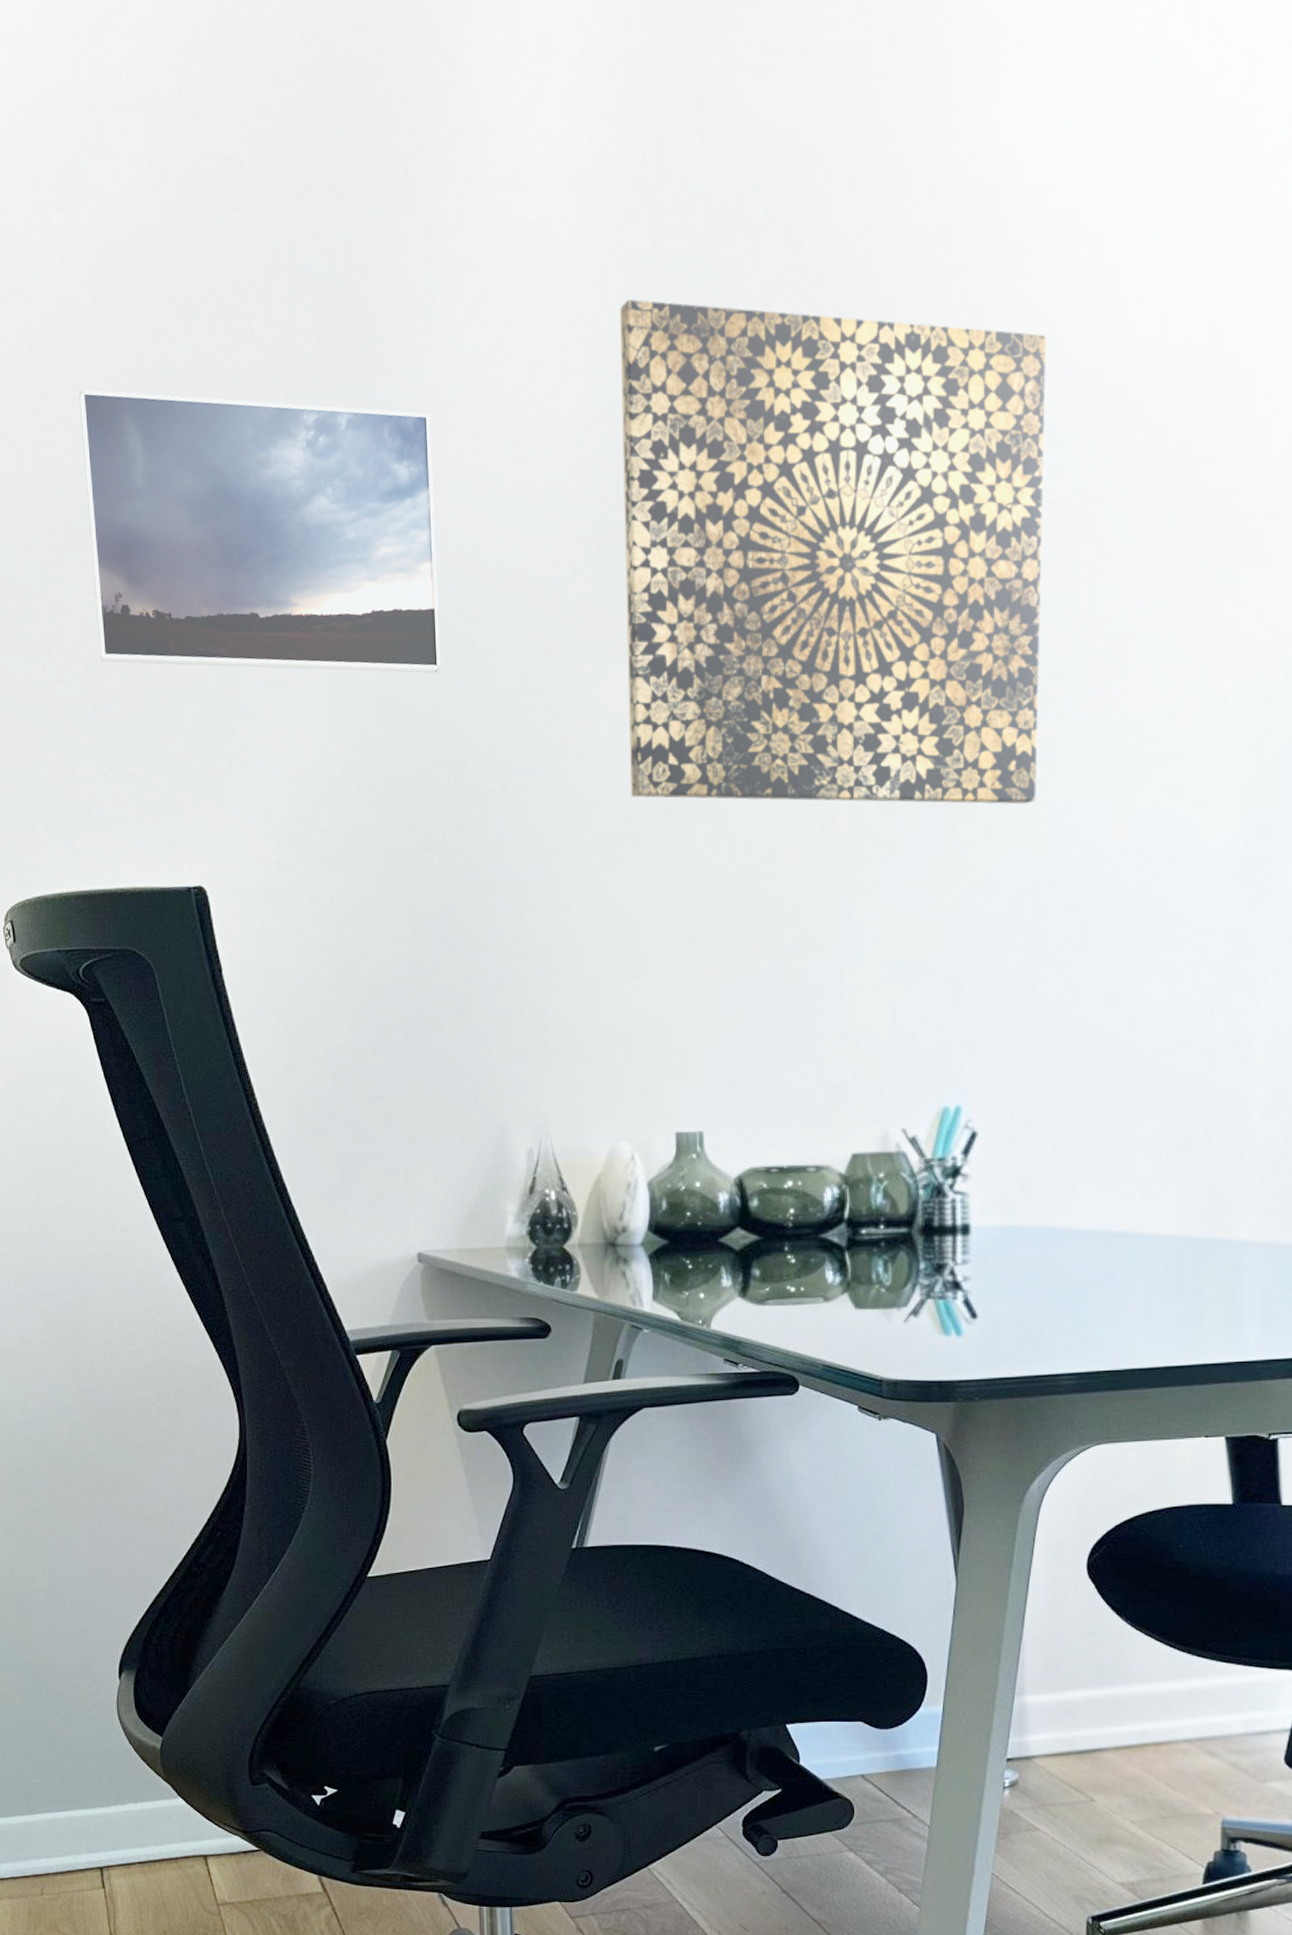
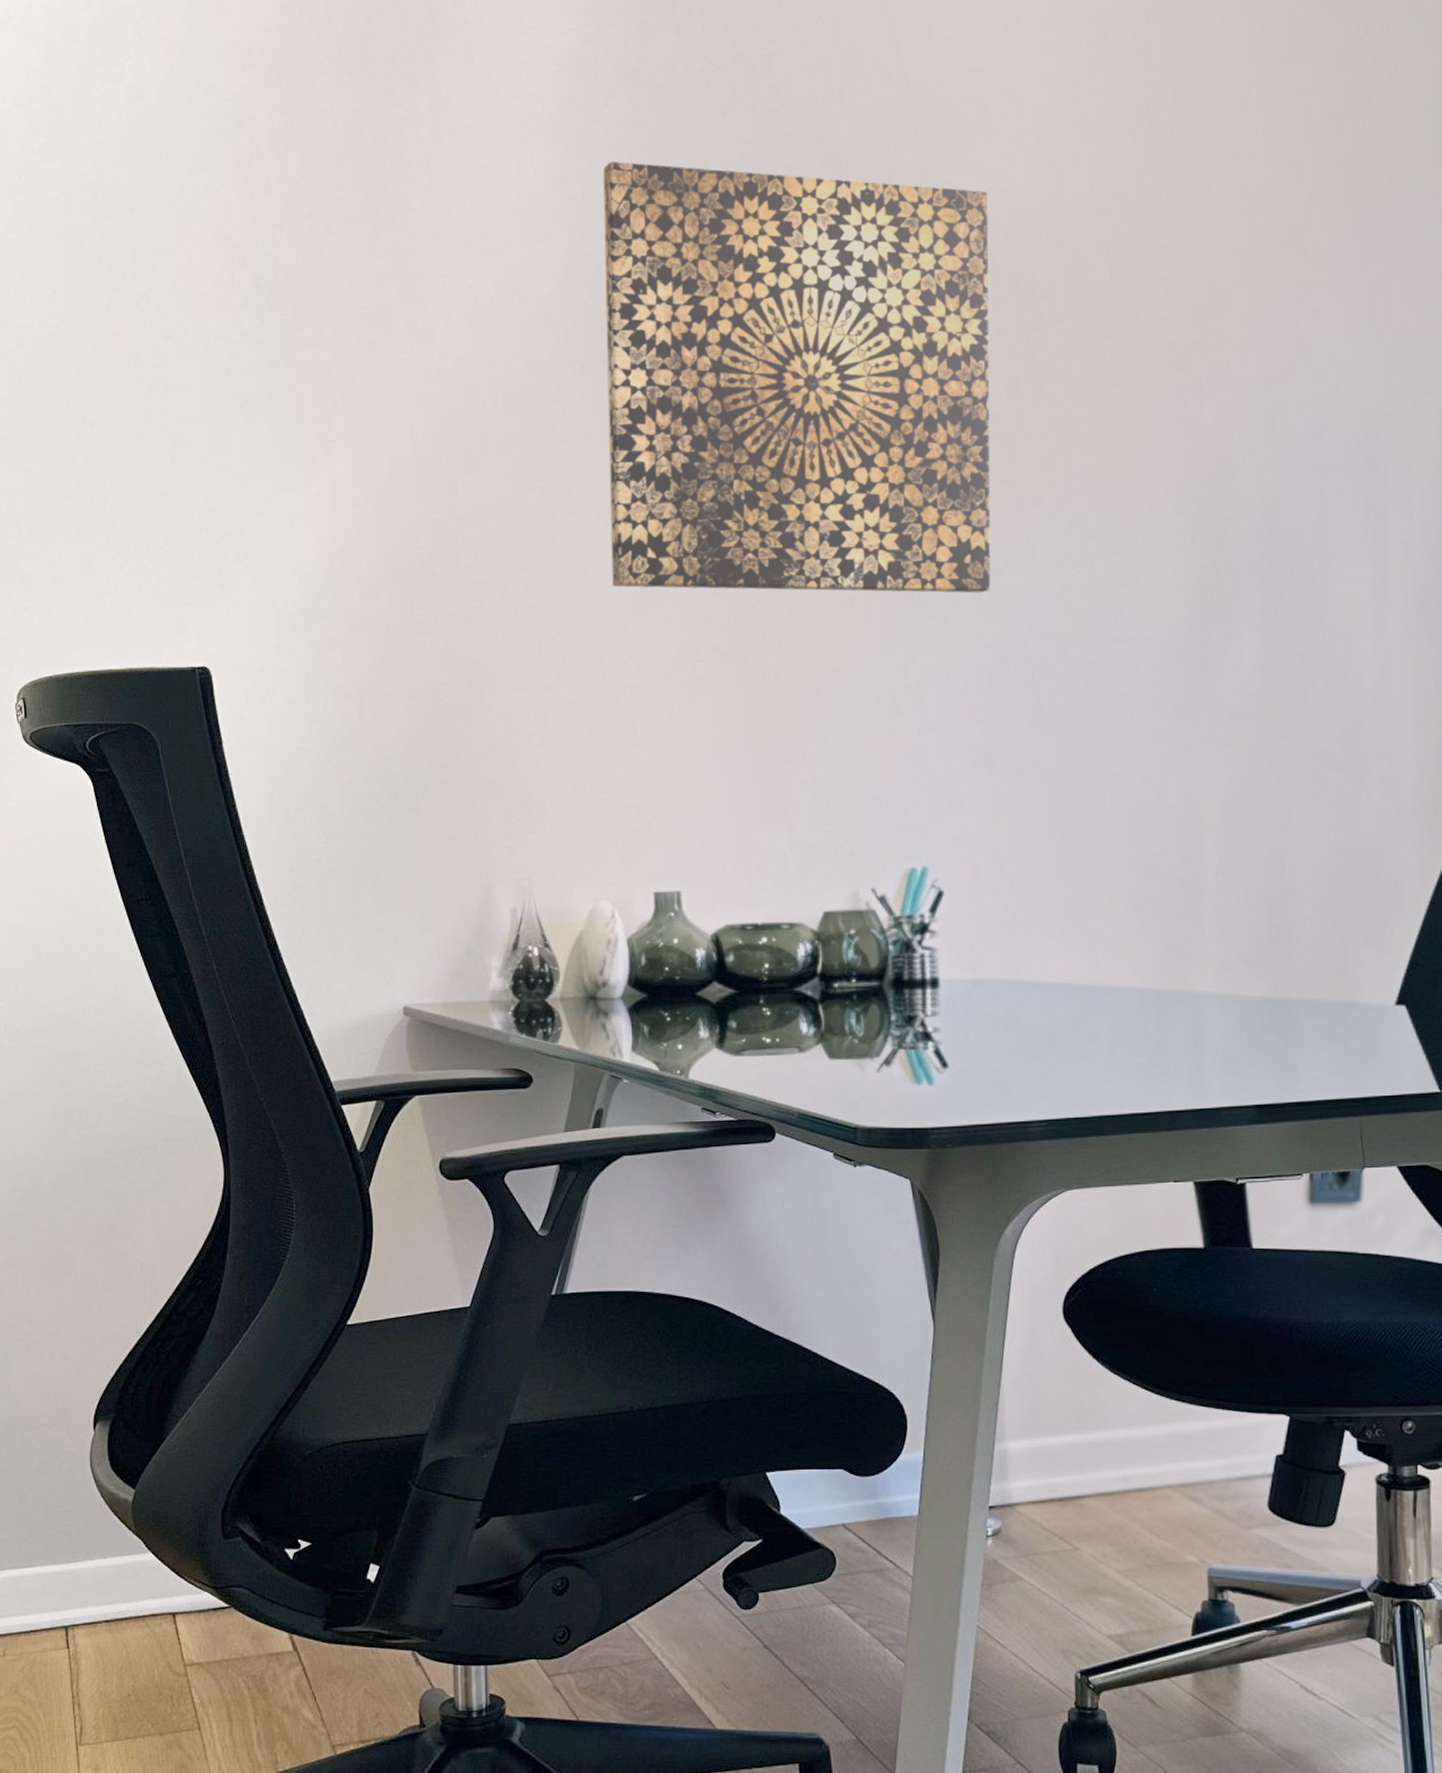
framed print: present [78,389,441,674] -> none [109,235,436,478]

